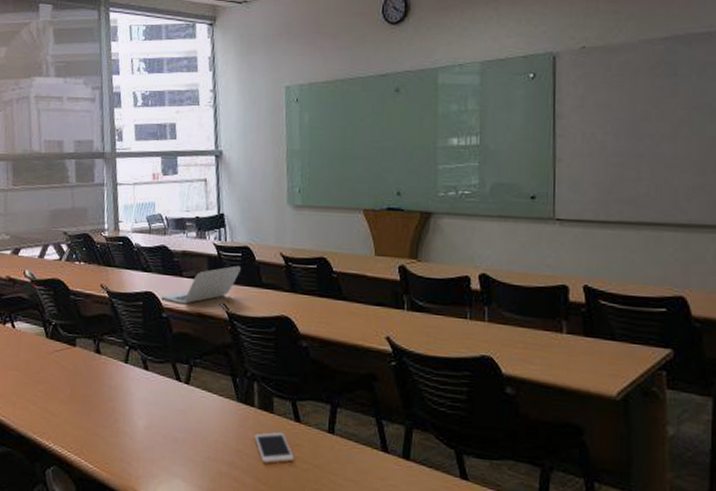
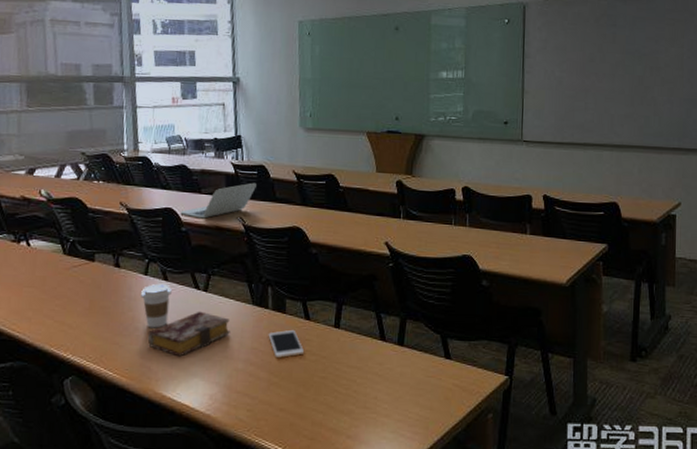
coffee cup: none [121,372,152,421] -> present [141,283,172,328]
book: none [127,405,213,454] -> present [147,311,230,357]

